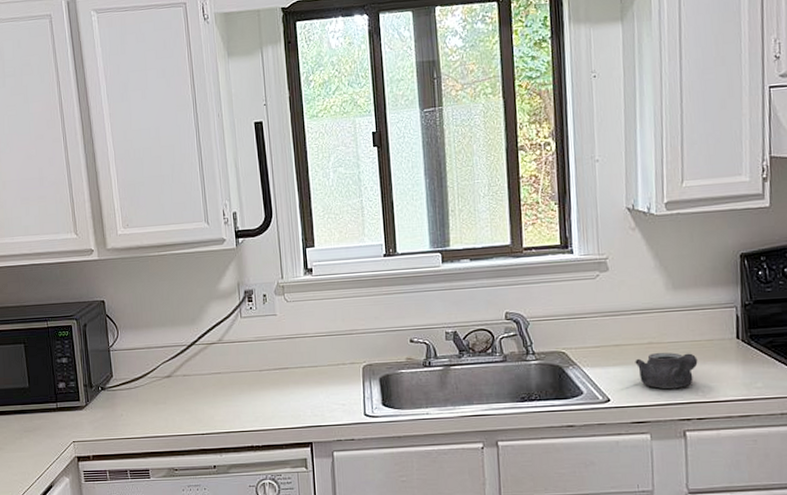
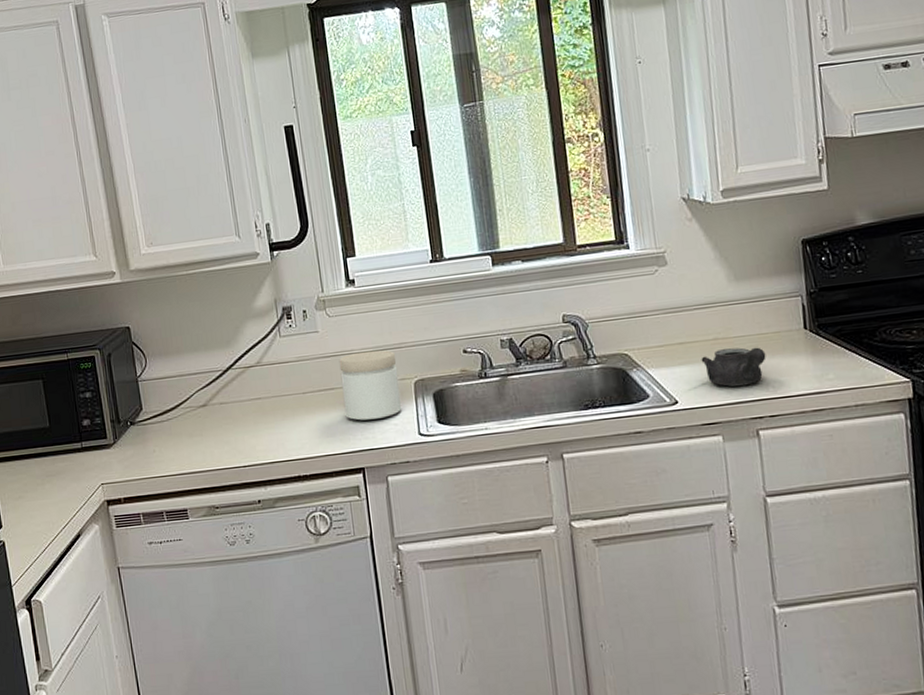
jar: none [294,335,350,399] -> present [339,350,402,421]

